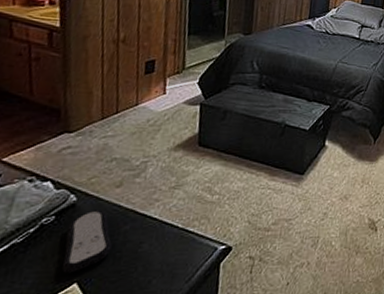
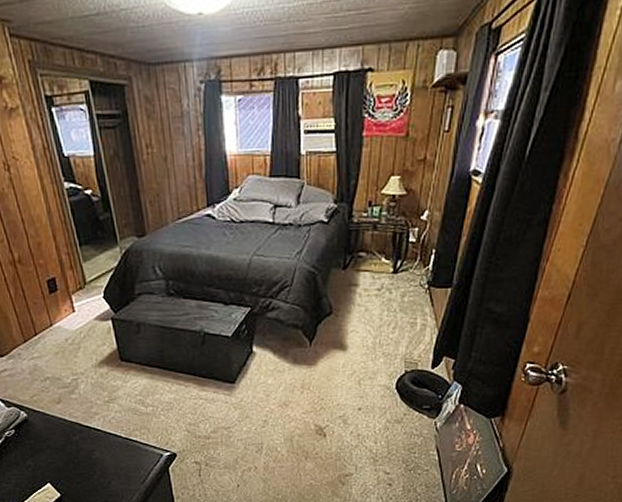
remote control: present [61,210,112,273] -> none [27,423,69,475]

